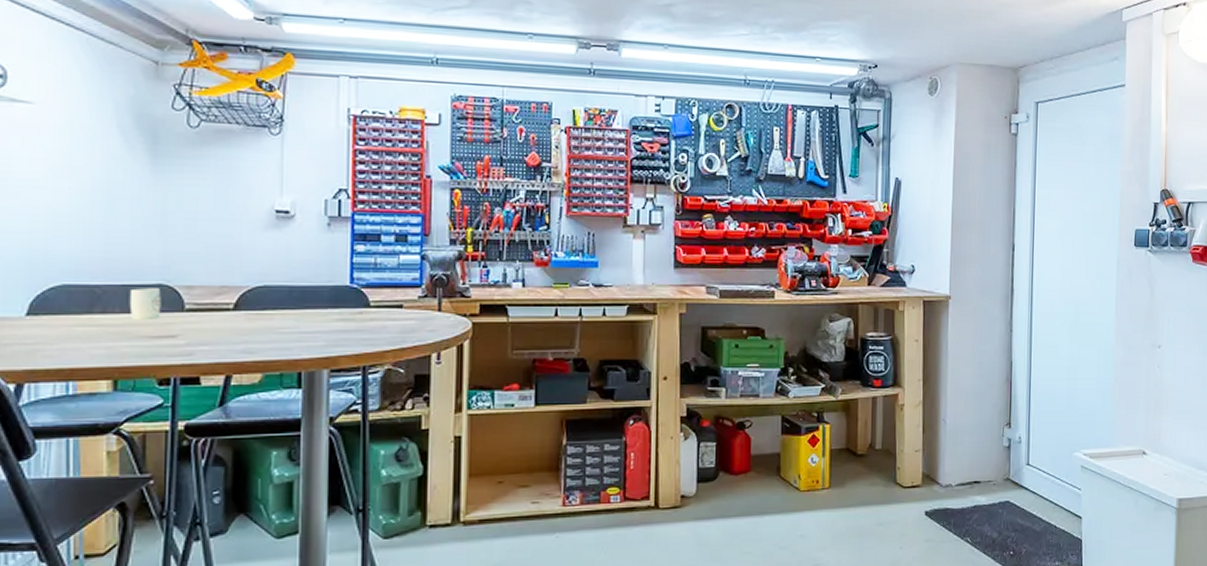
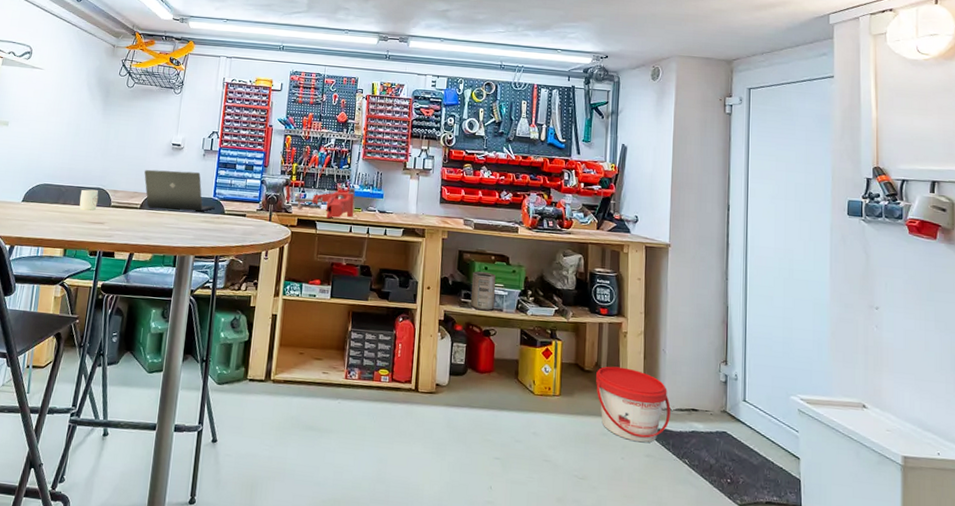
laptop: none [235,250,354,309] -> present [144,169,215,212]
bench vise: none [472,255,560,302] -> present [294,187,356,219]
paint can: none [718,351,749,399] -> present [470,271,496,311]
bucket: none [870,445,952,528] -> present [596,366,671,443]

